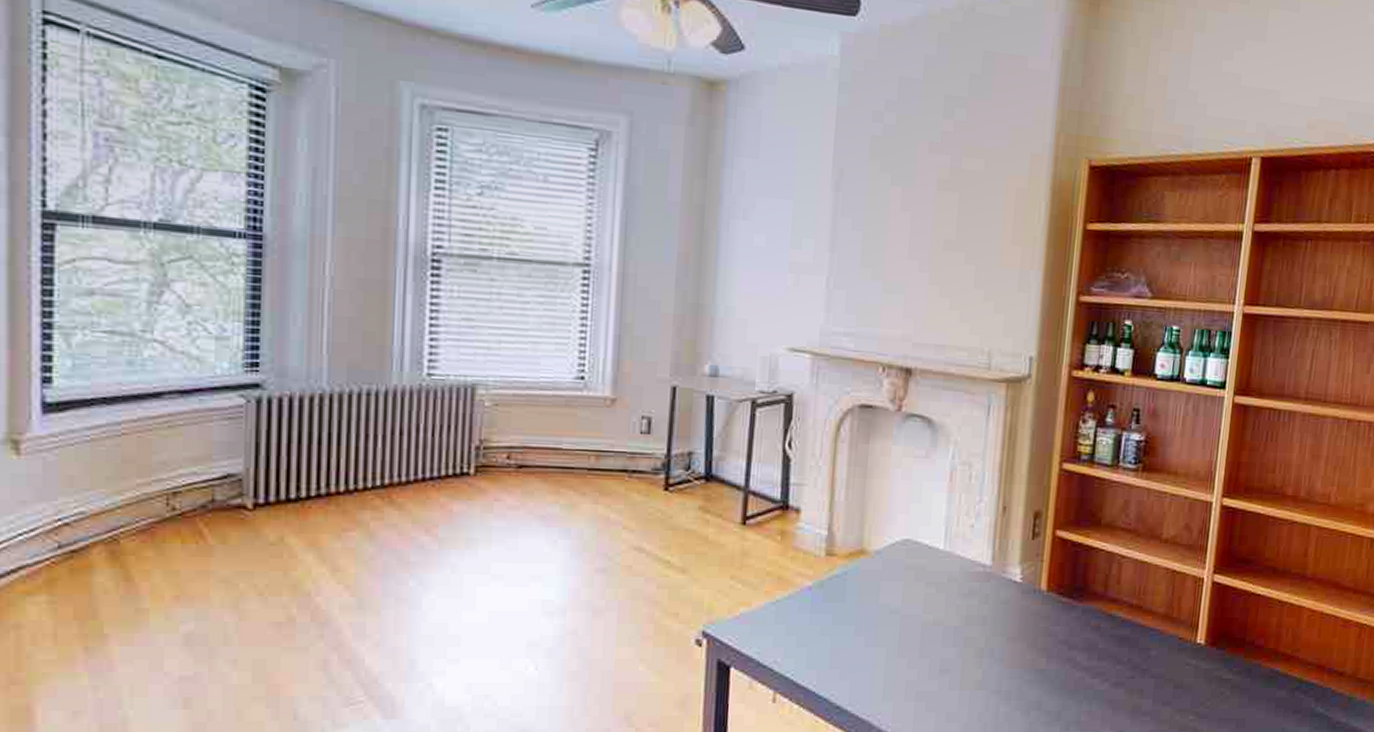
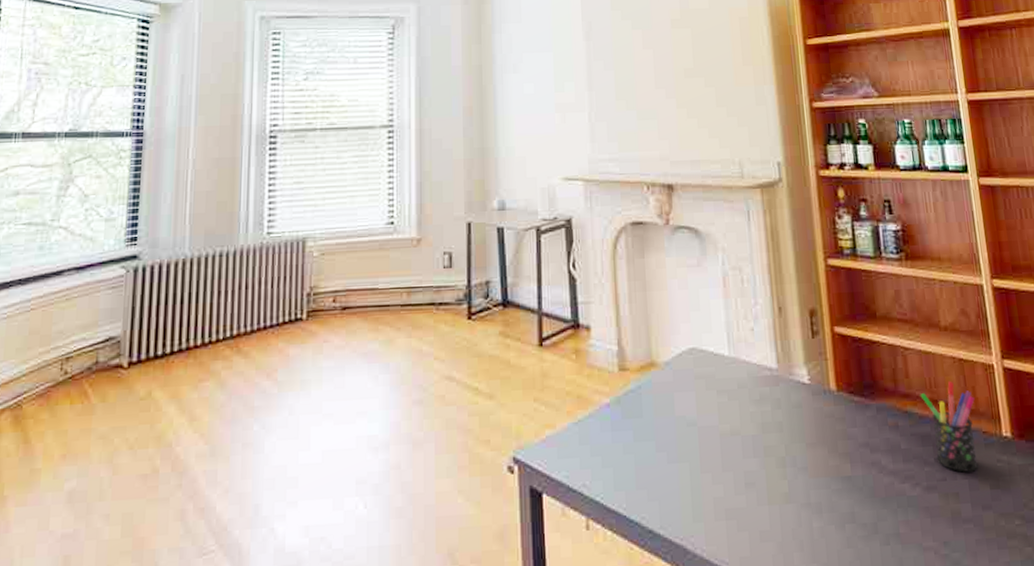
pen holder: none [1127,589,1179,672] -> present [920,380,978,473]

